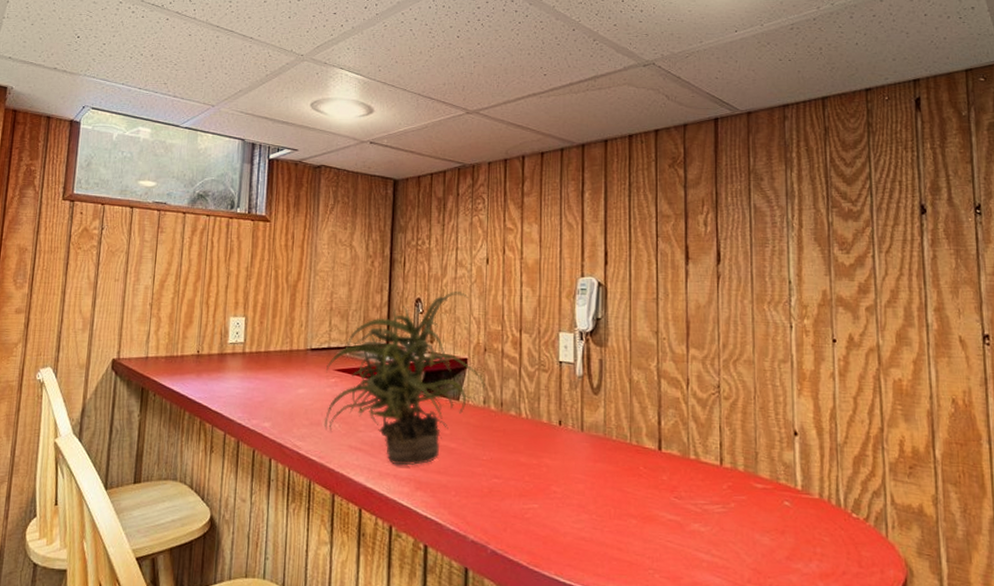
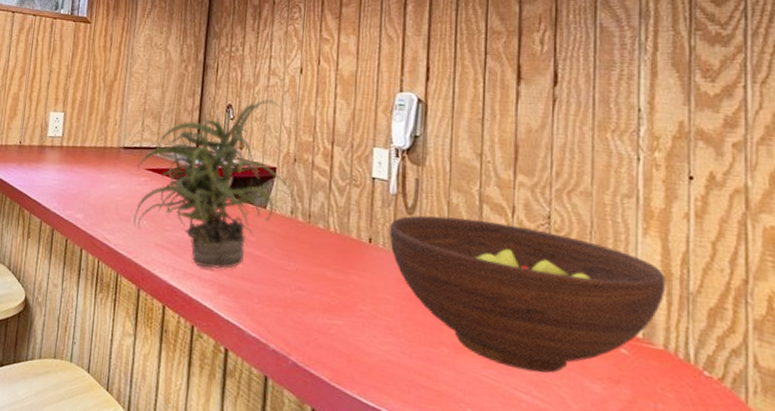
fruit bowl: none [577,393,819,532] -> present [388,215,666,373]

